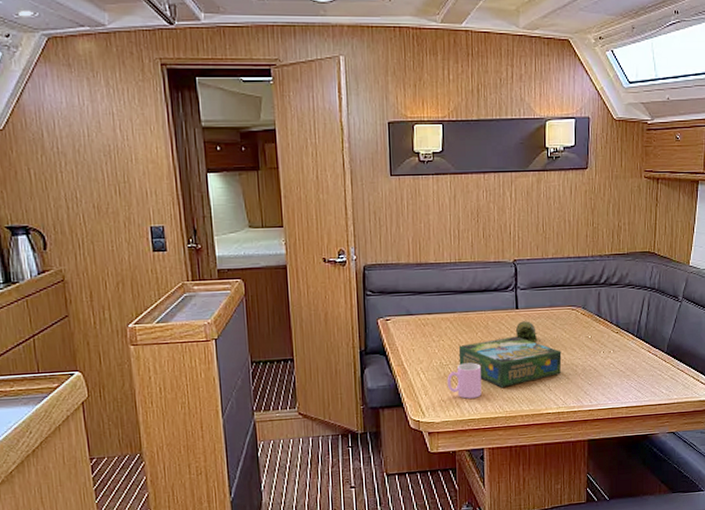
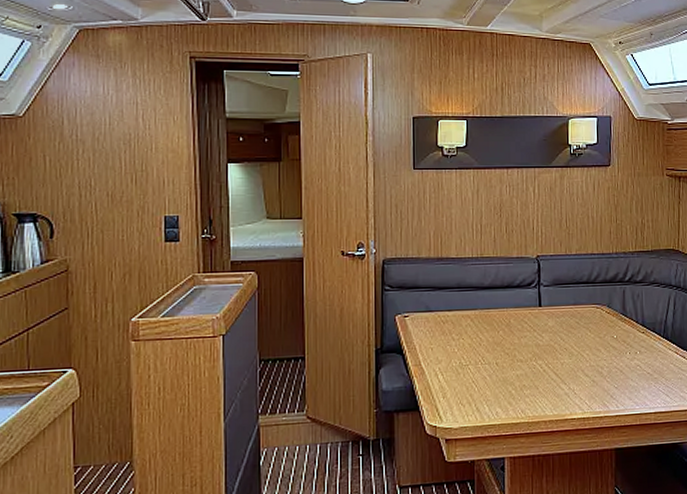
cup: present [447,362,482,399] -> none [466,363,503,402]
board game: present [458,335,562,388] -> none [479,334,587,390]
fruit: present [515,321,538,343] -> none [538,319,562,343]

